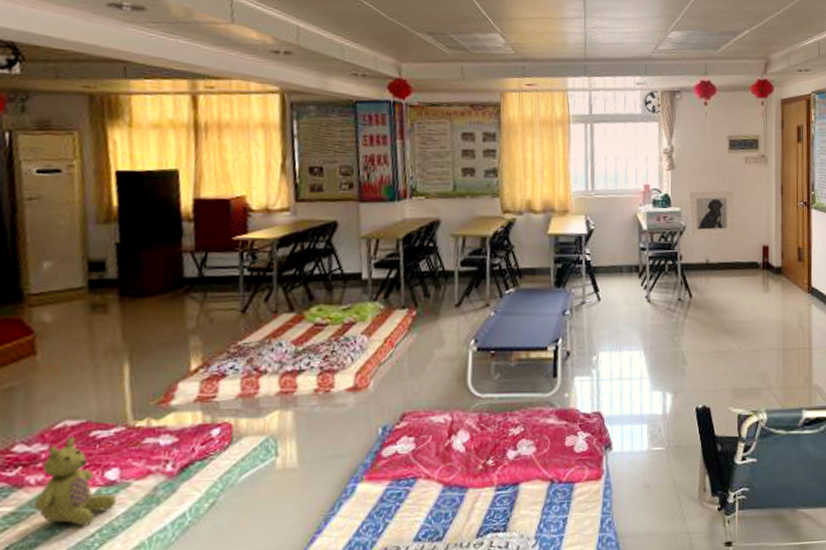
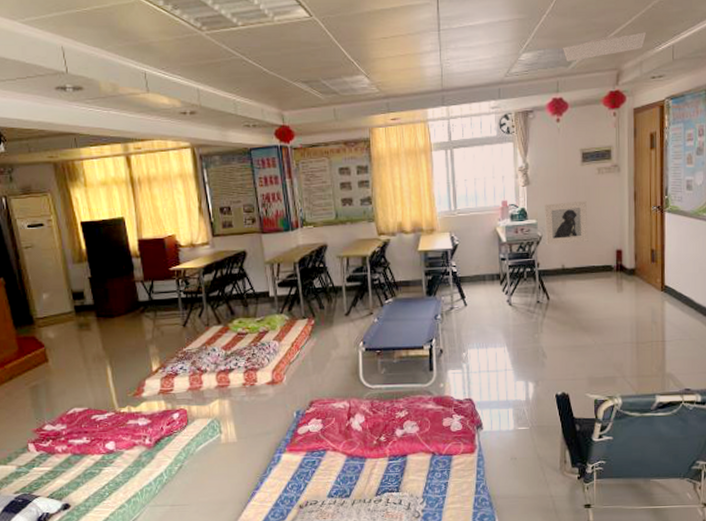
stuffed bear: present [34,437,116,526] -> none [63,419,115,481]
ceiling vent: none [711,24,794,46] -> present [562,32,647,61]

